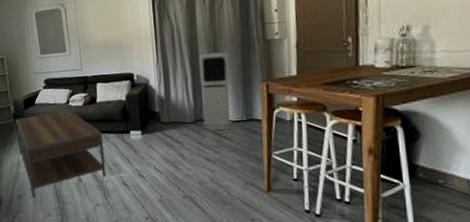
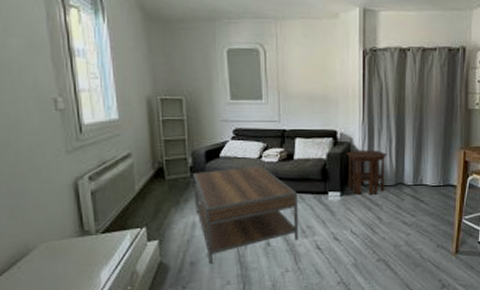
side table: none [144,88,185,133] -> present [346,149,388,195]
air purifier: present [198,52,232,131] -> none [403,116,433,195]

